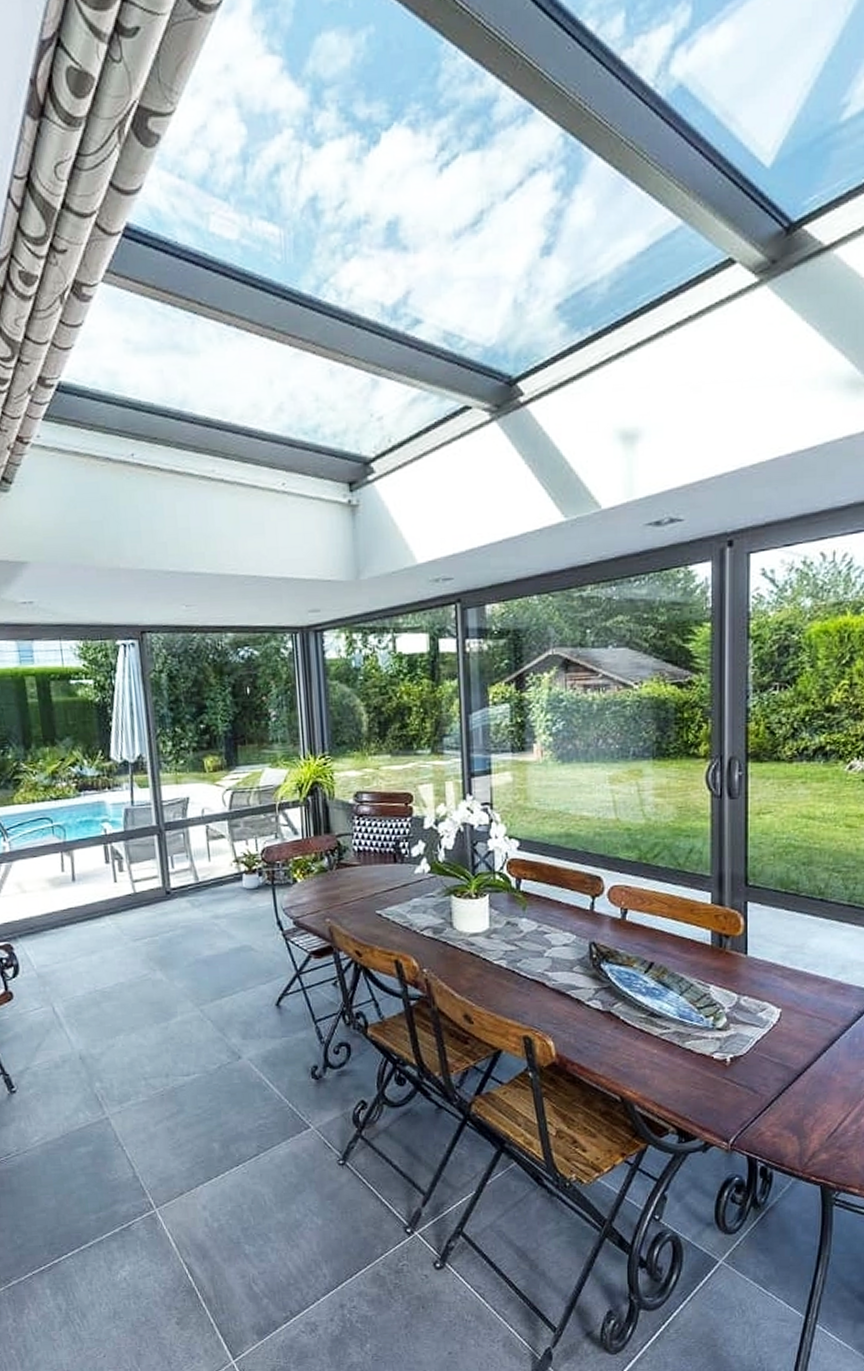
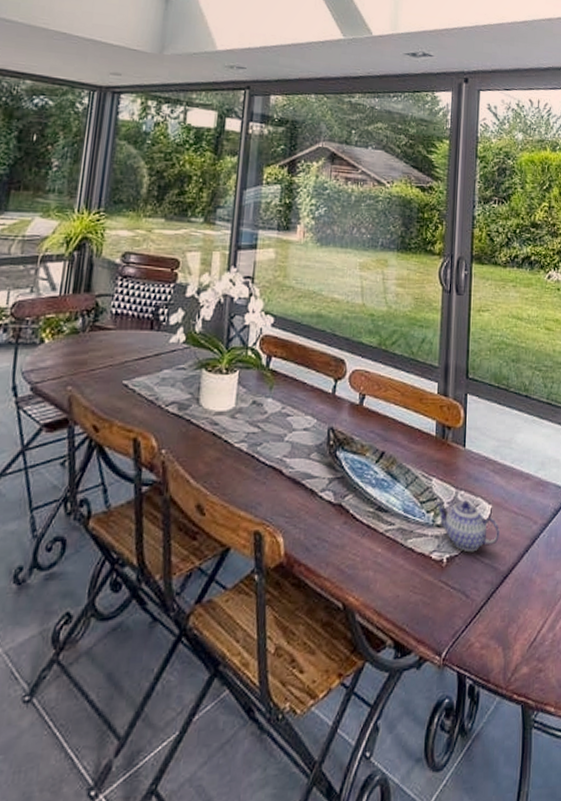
teapot: none [714,1005,791,1053] -> present [435,500,500,553]

